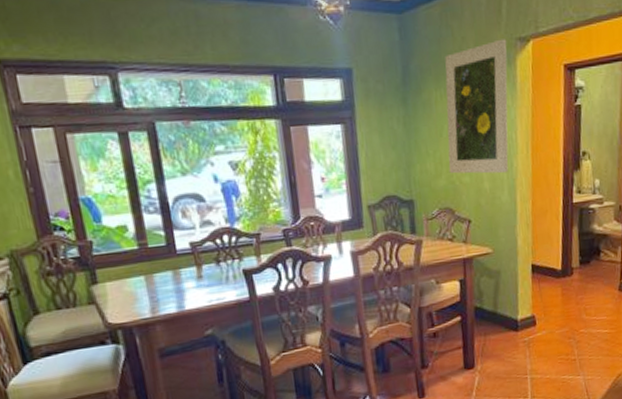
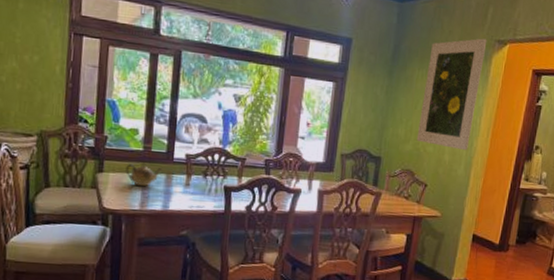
teapot: none [123,262,167,291] -> present [126,162,163,187]

